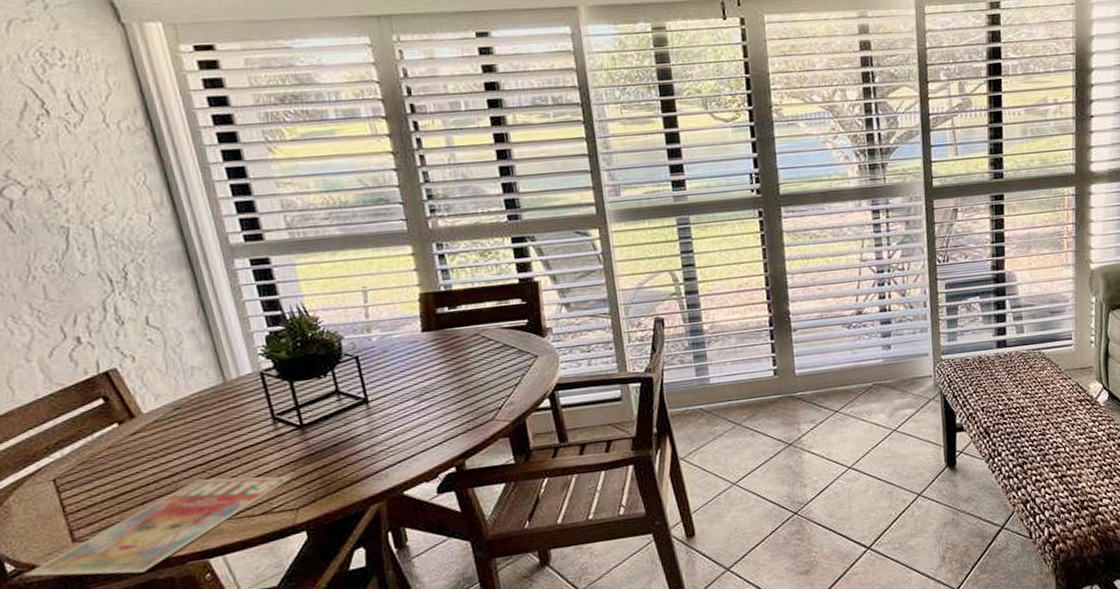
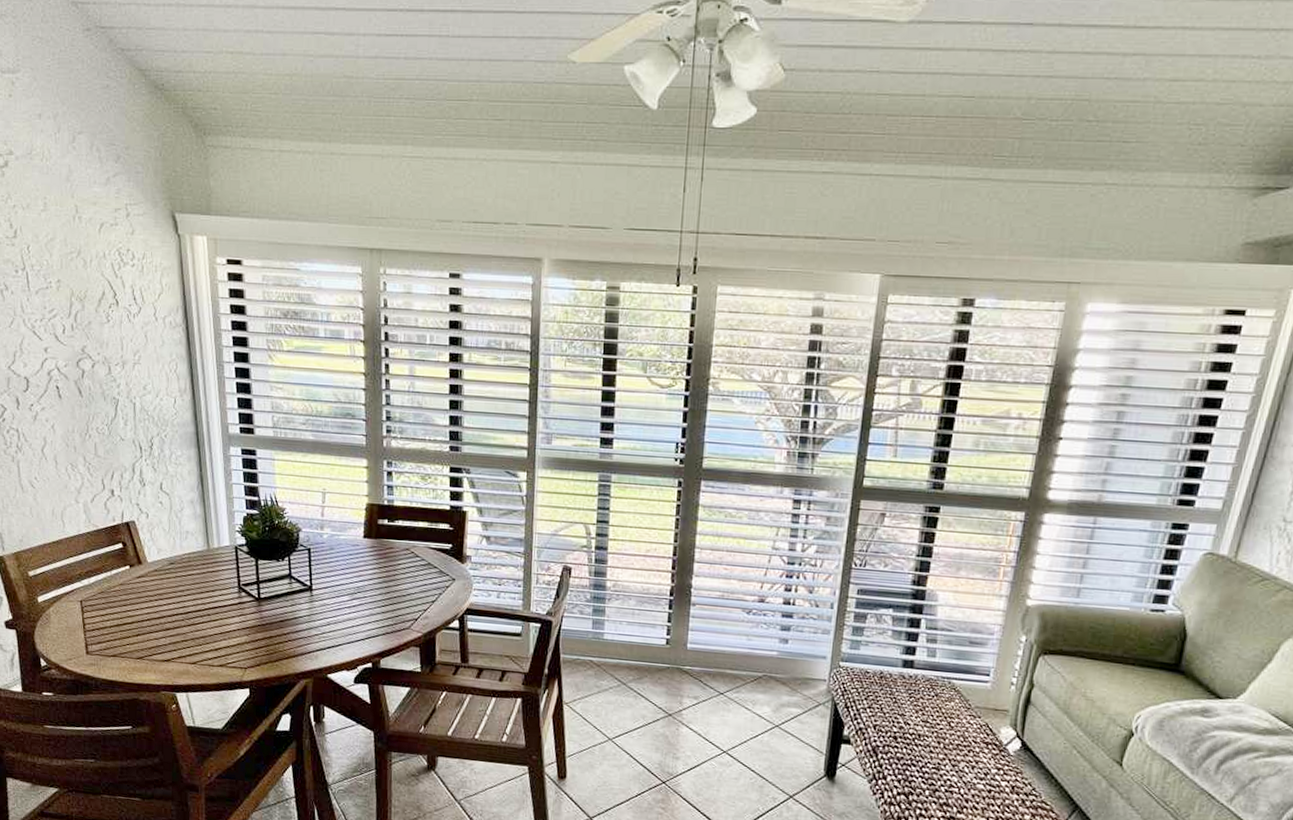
magazine: present [23,476,293,577] -> none [51,625,246,691]

